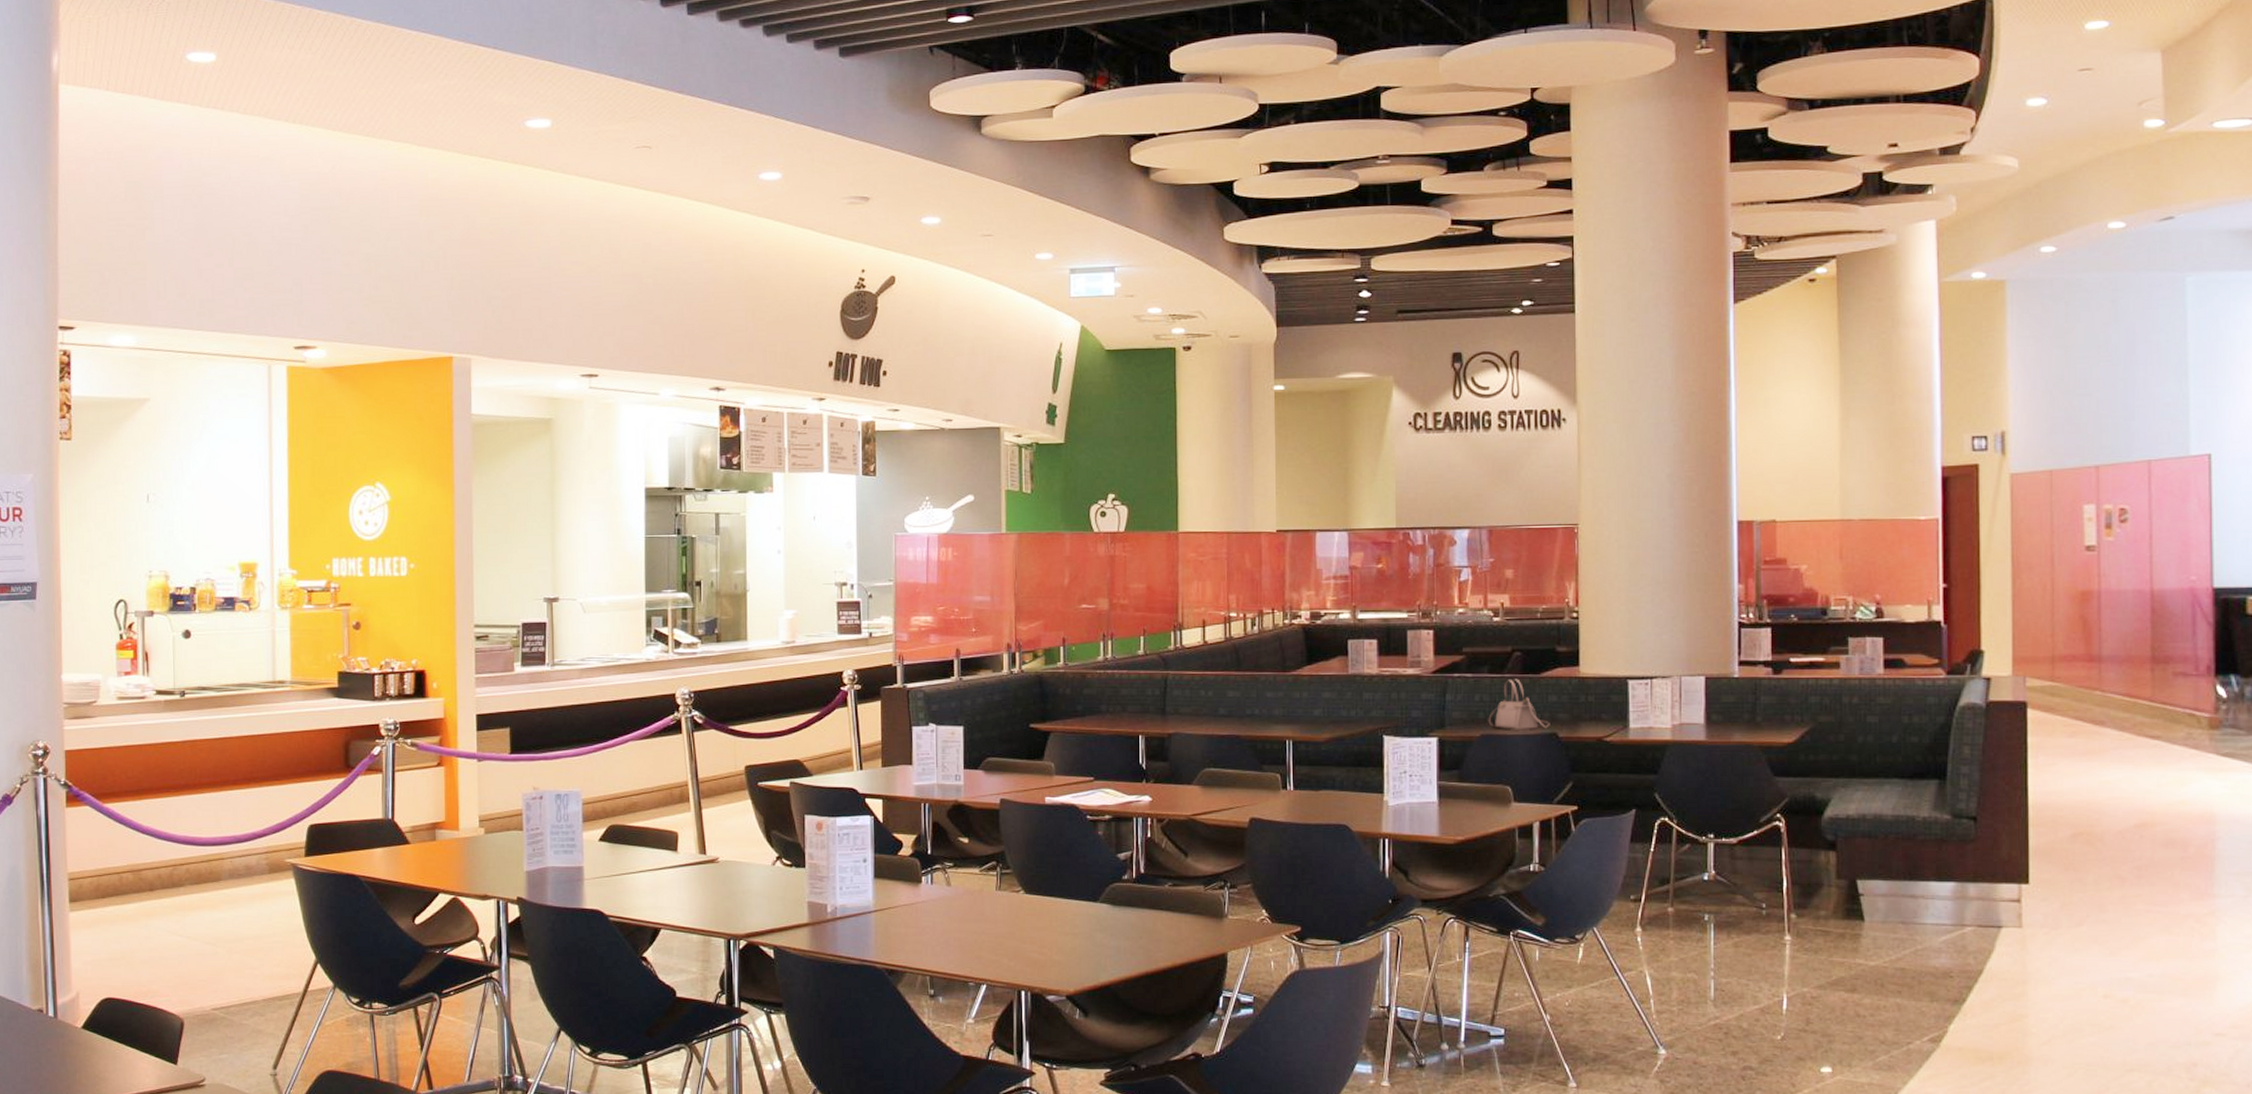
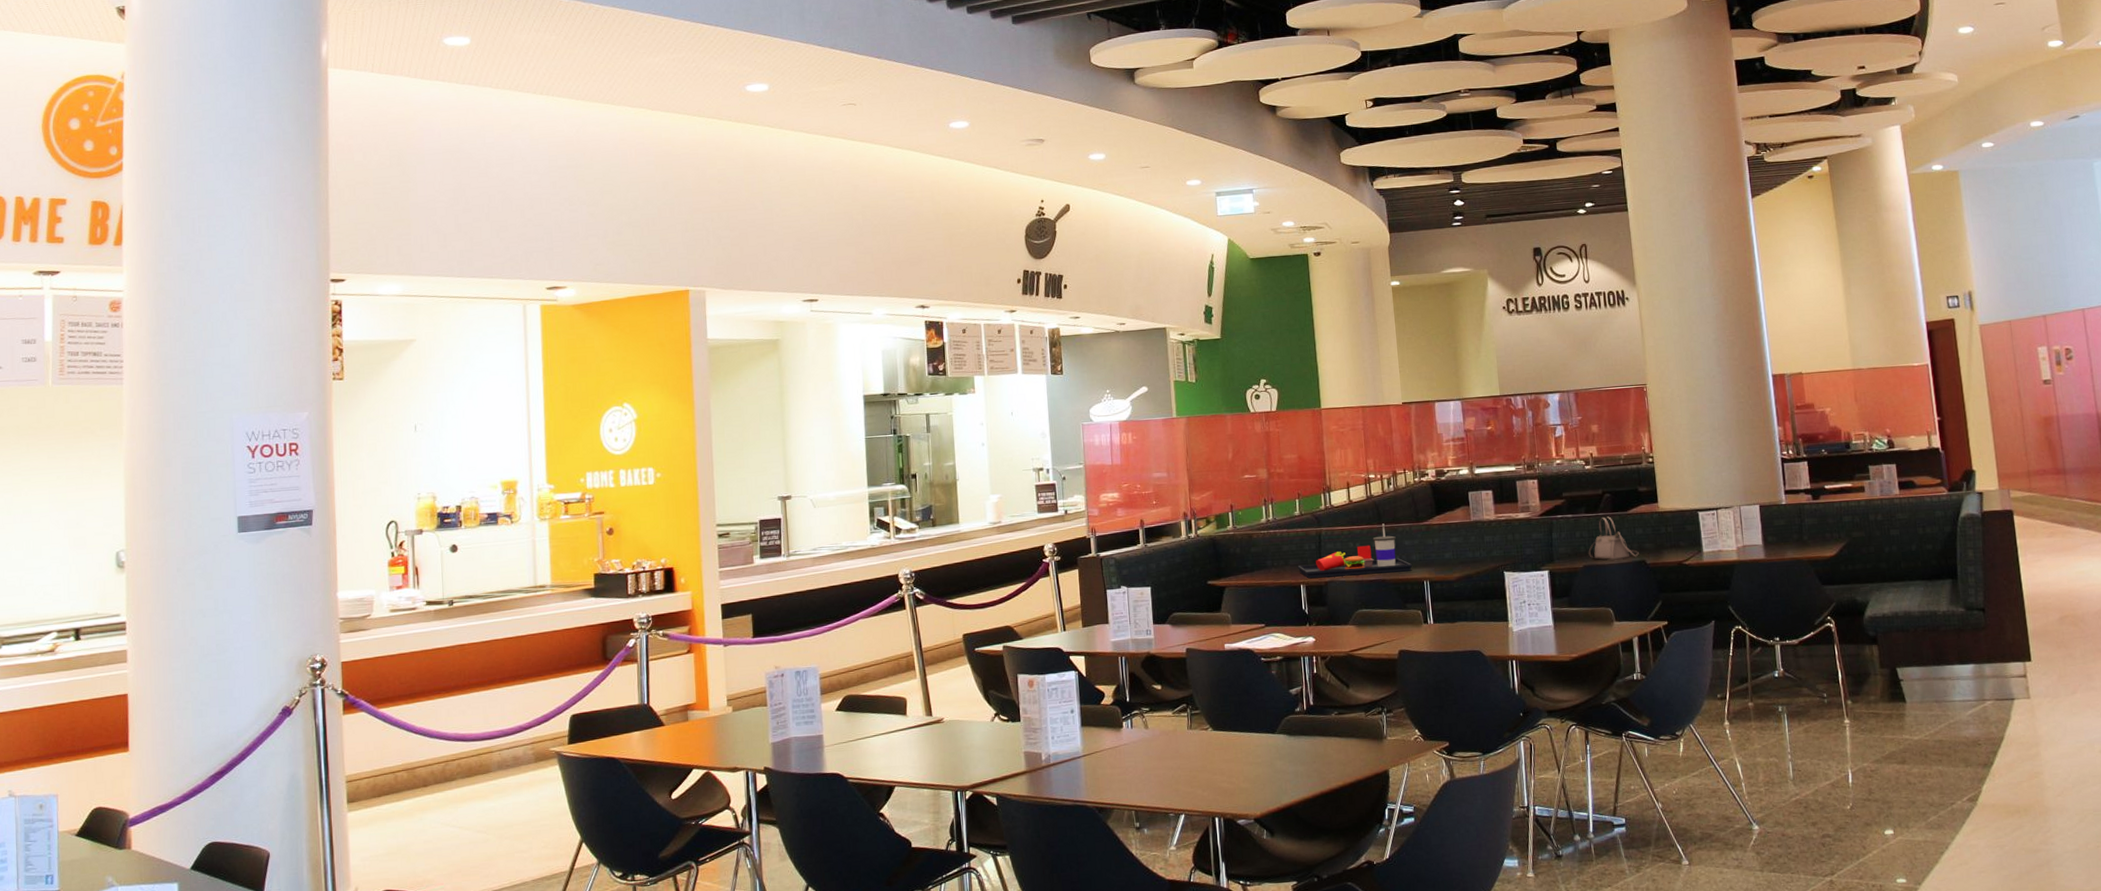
food tray: none [1136,670,1274,729] -> present [1297,523,1413,579]

